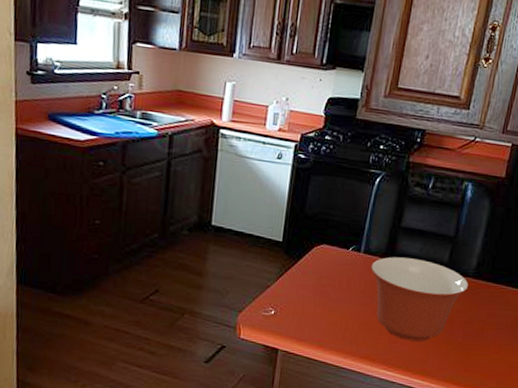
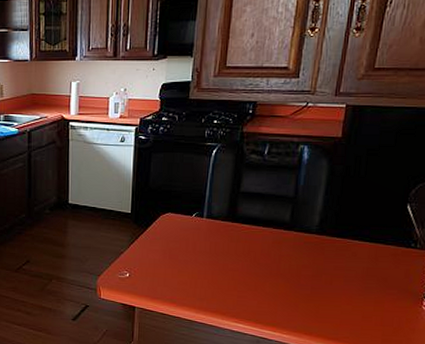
mixing bowl: present [370,257,469,342] -> none [214,219,313,296]

